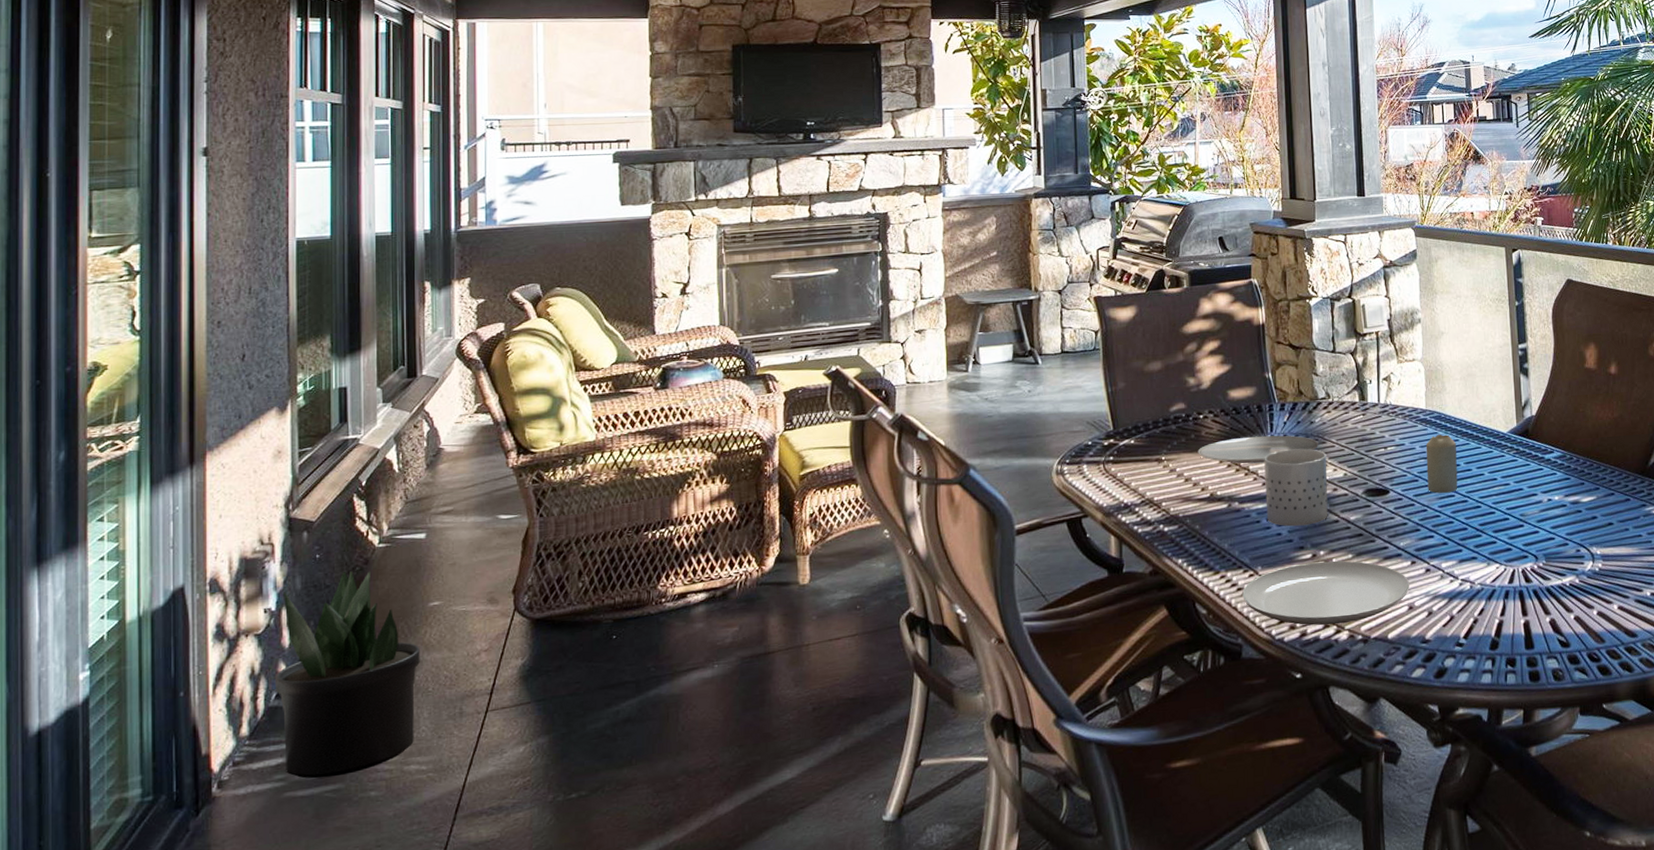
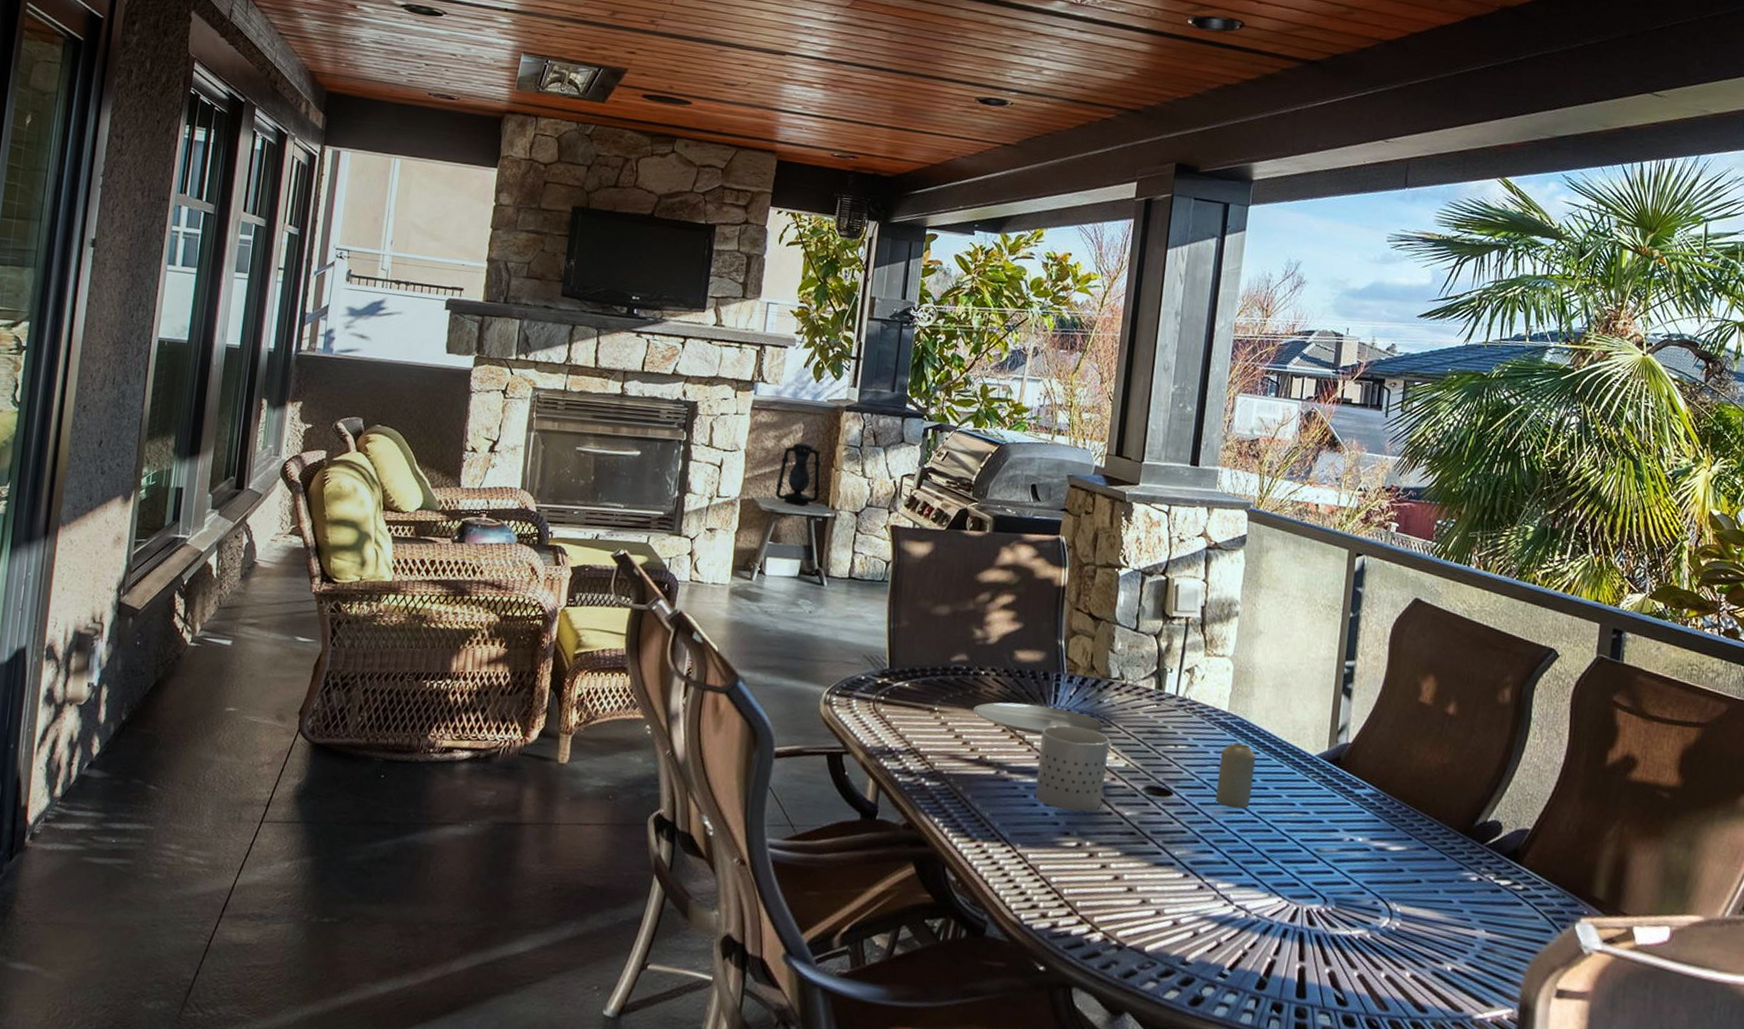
planter: present [276,571,420,779] -> none [87,662,213,853]
lantern: none [977,234,1022,294] -> present [775,442,821,506]
plate: present [1242,561,1410,626] -> none [996,850,1179,925]

